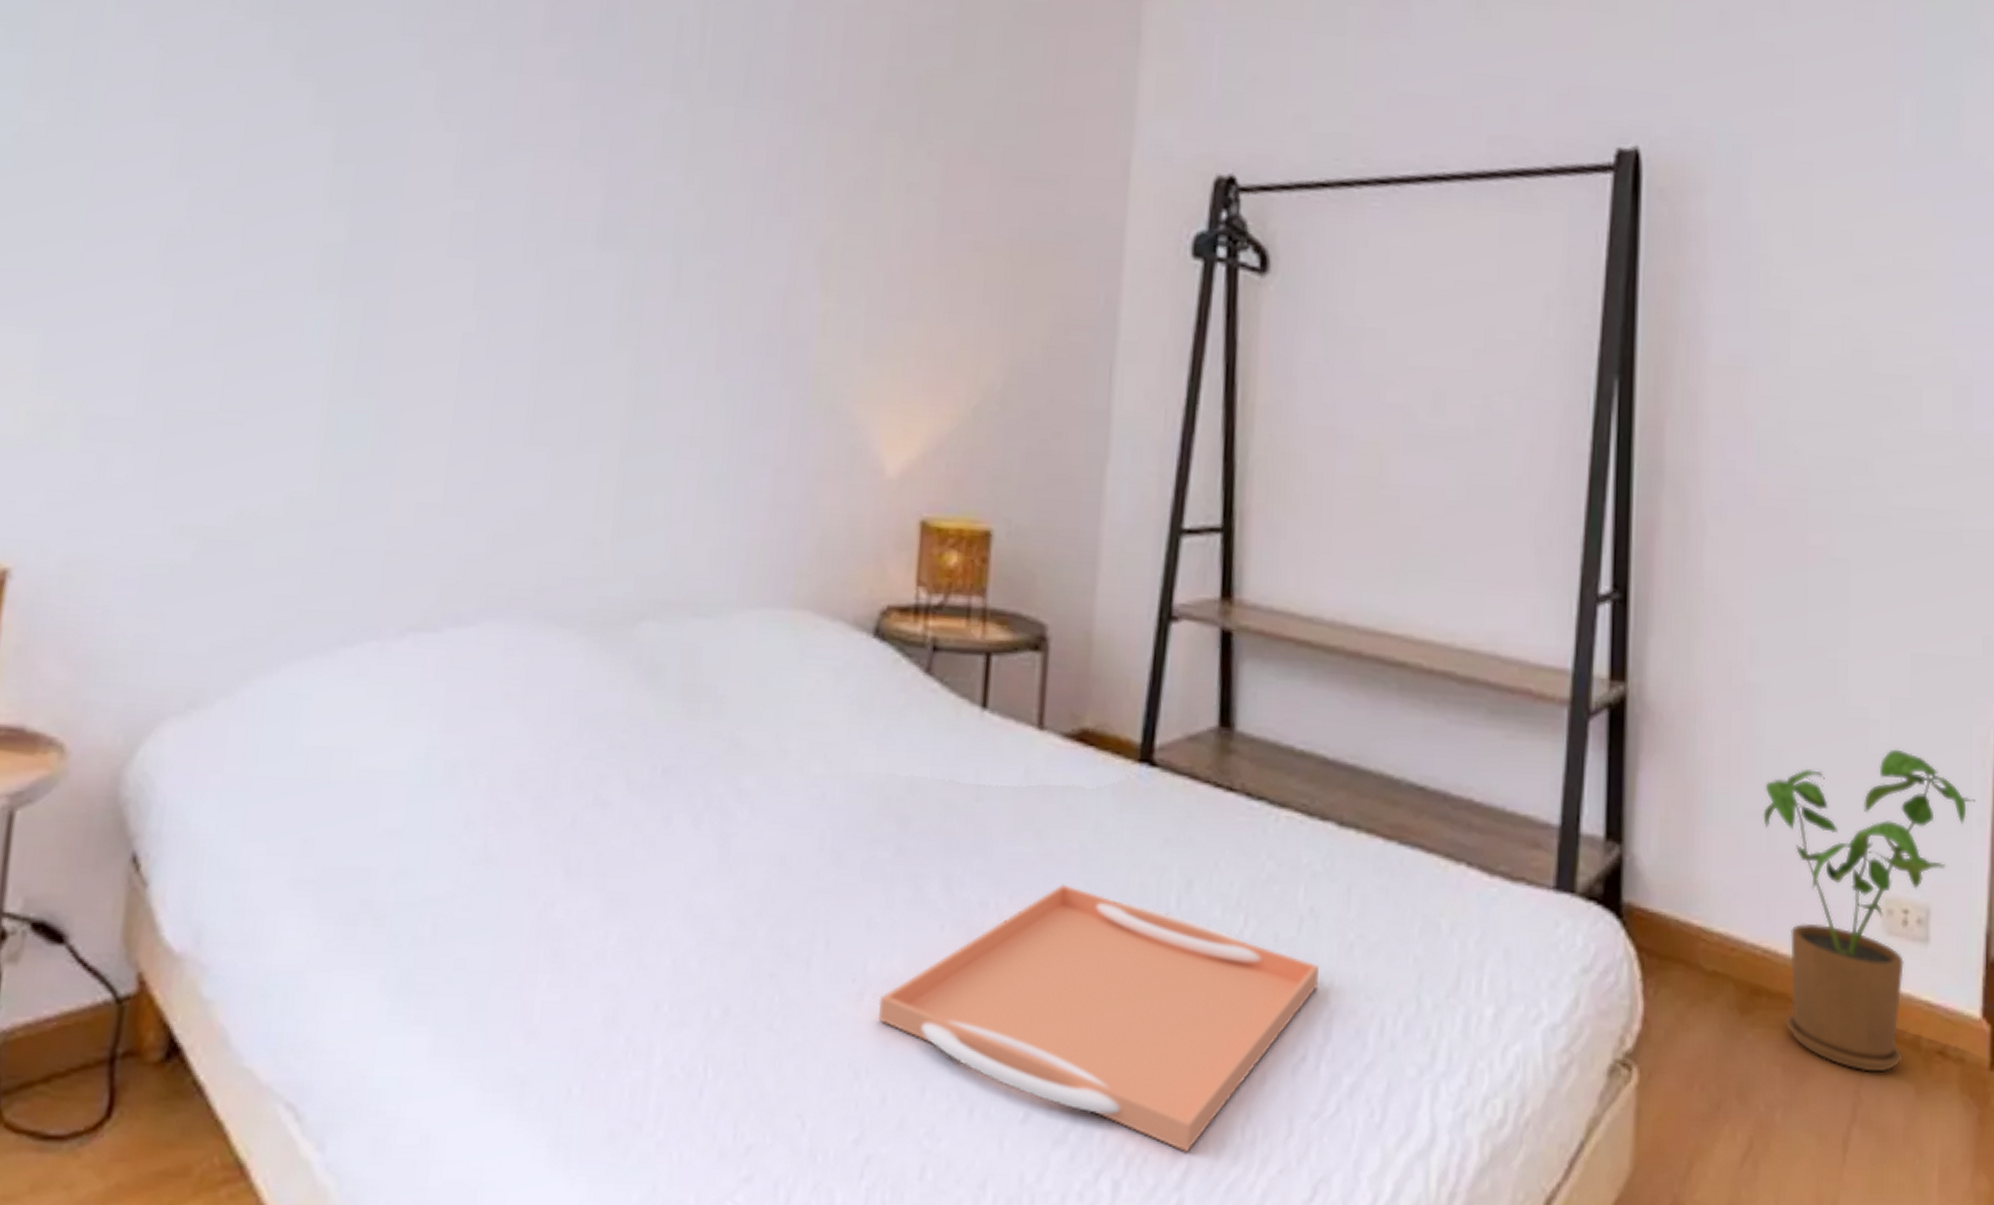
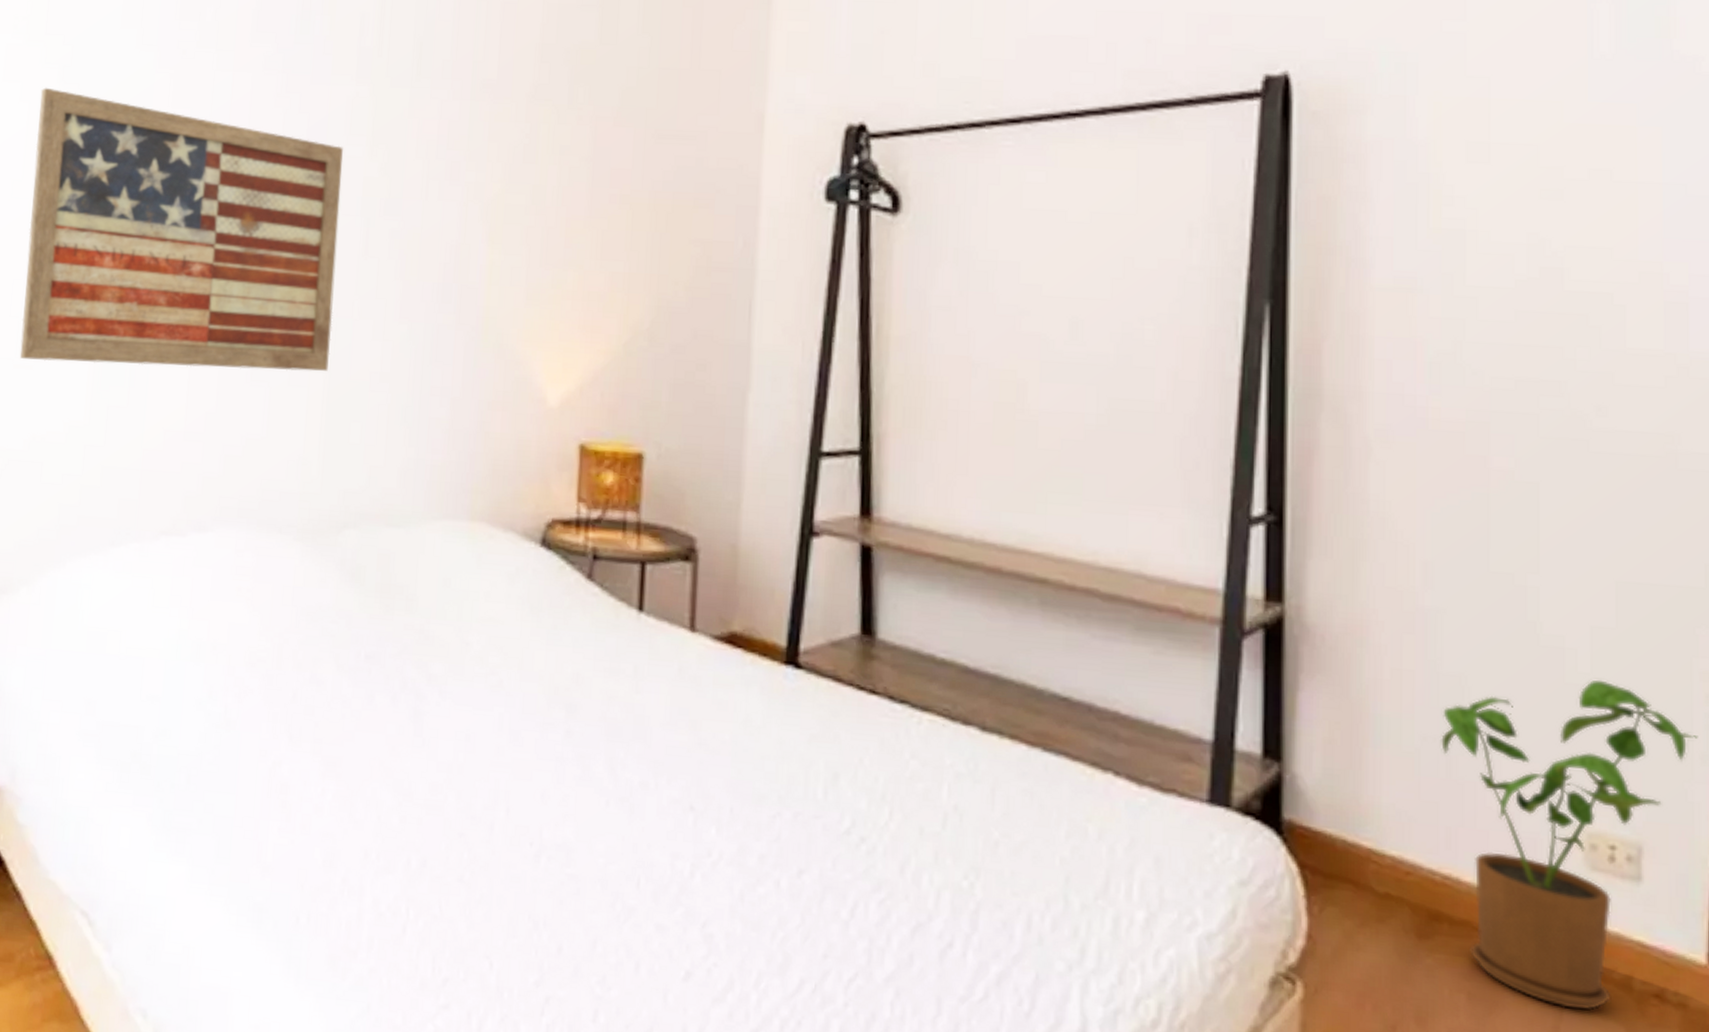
wall art: none [225,77,654,434] -> present [19,87,344,372]
serving tray: present [878,884,1319,1152] -> none [553,771,964,1021]

